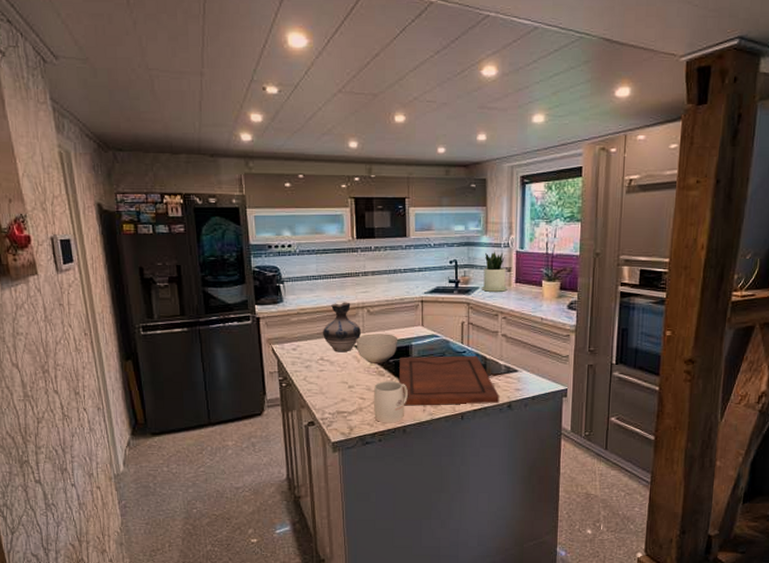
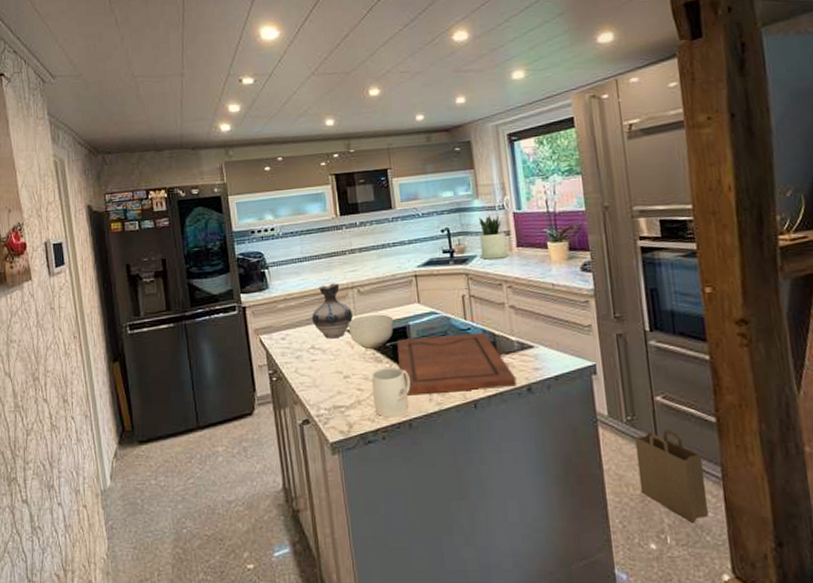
shopping bag: none [587,444,639,515] -> present [634,430,709,523]

